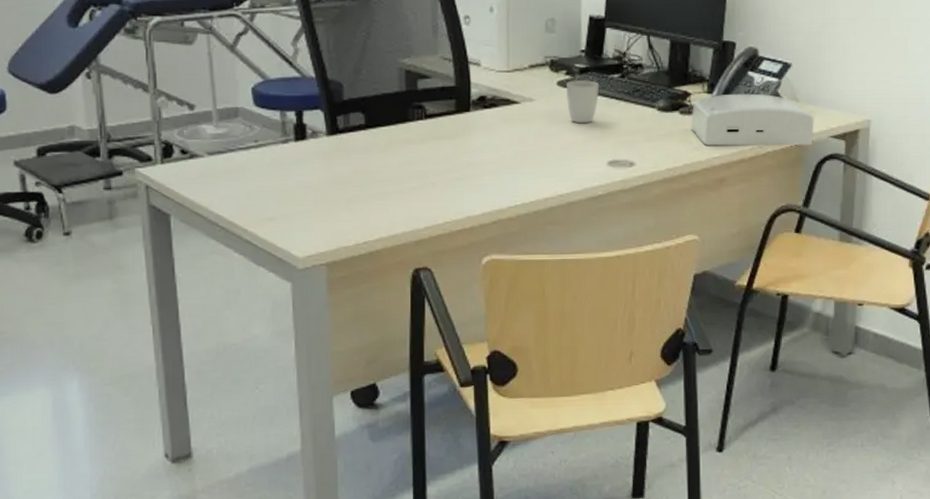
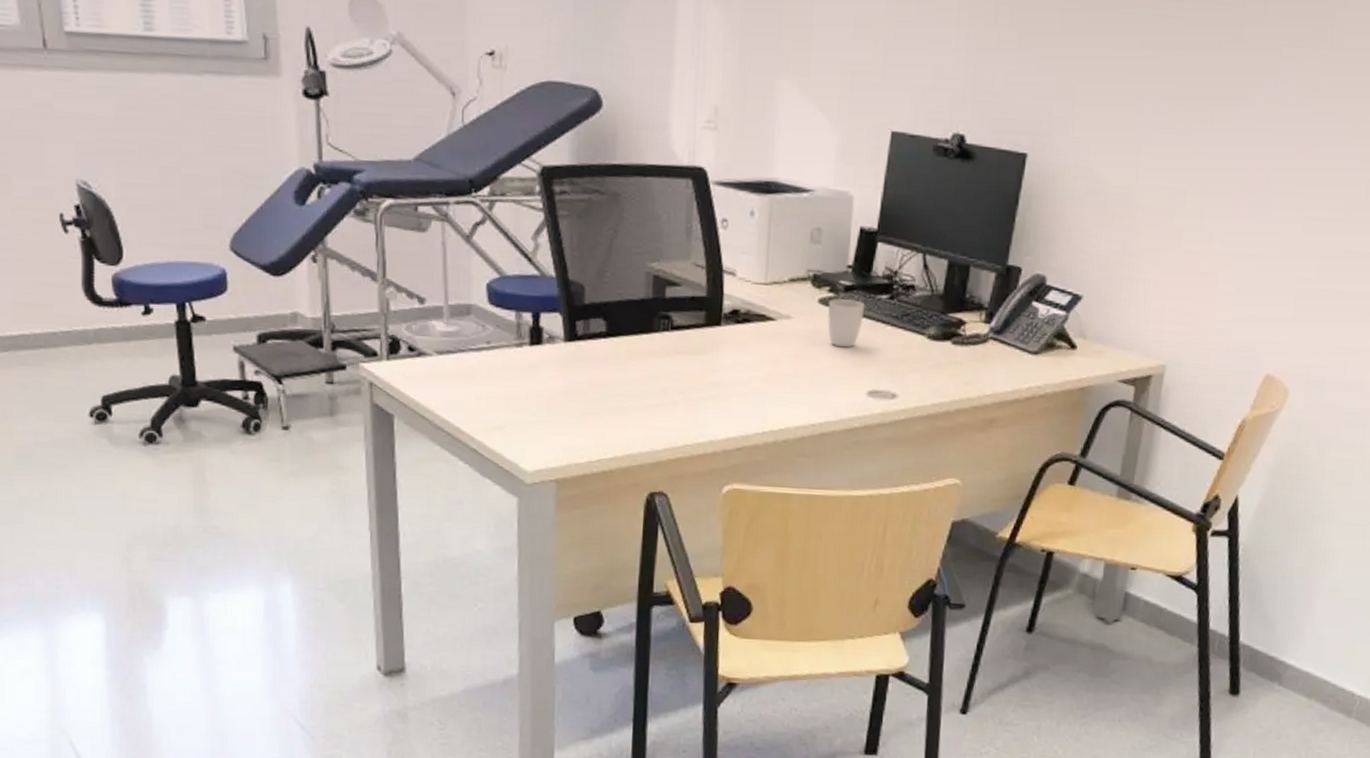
tissue dispenser: present [691,93,814,147] -> none [963,325,1102,389]

